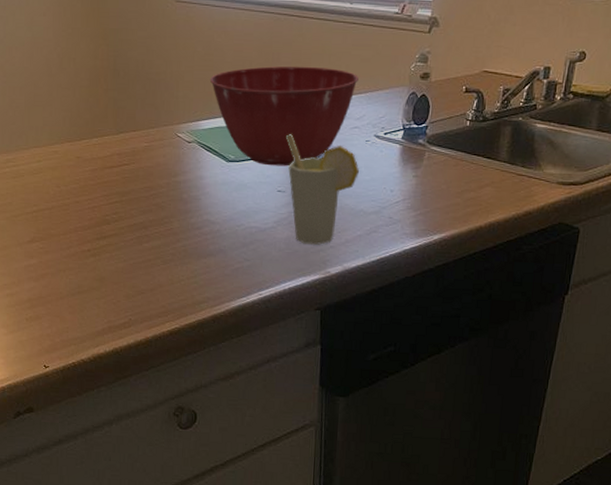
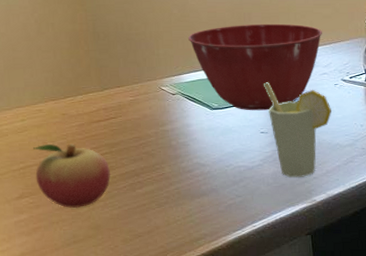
fruit: none [47,187,120,258] -> present [33,143,111,209]

